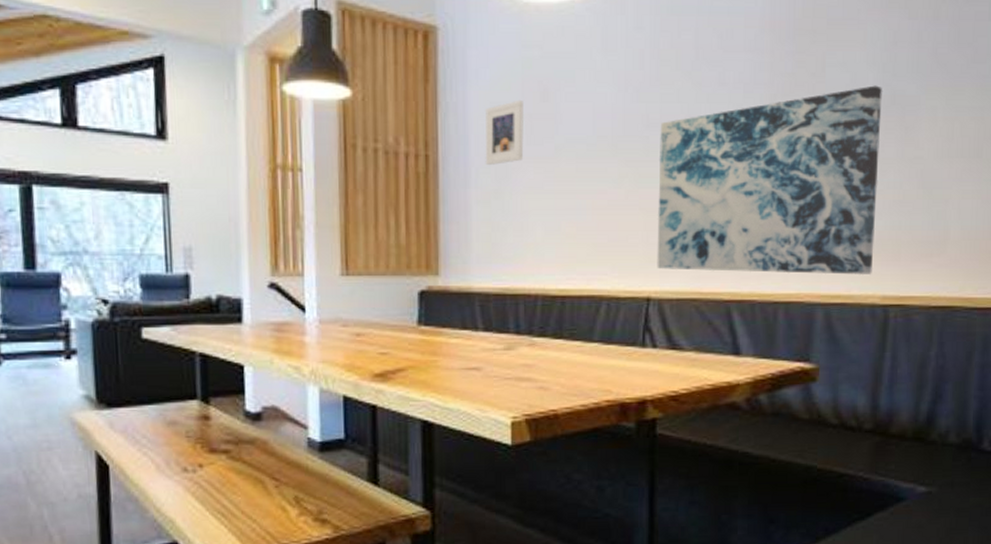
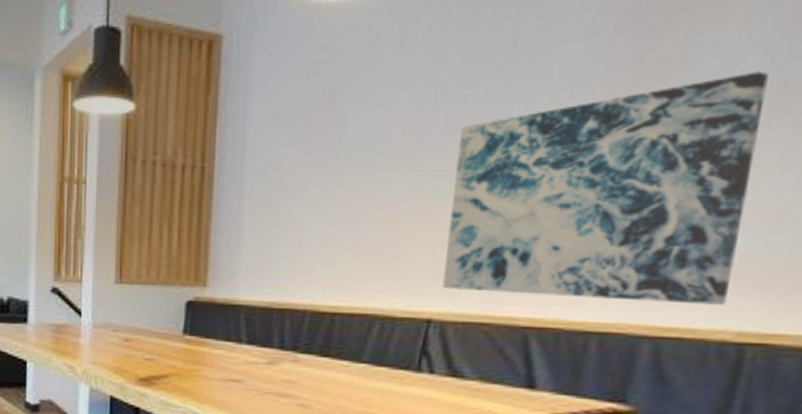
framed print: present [485,99,524,165] -> none [261,107,306,176]

